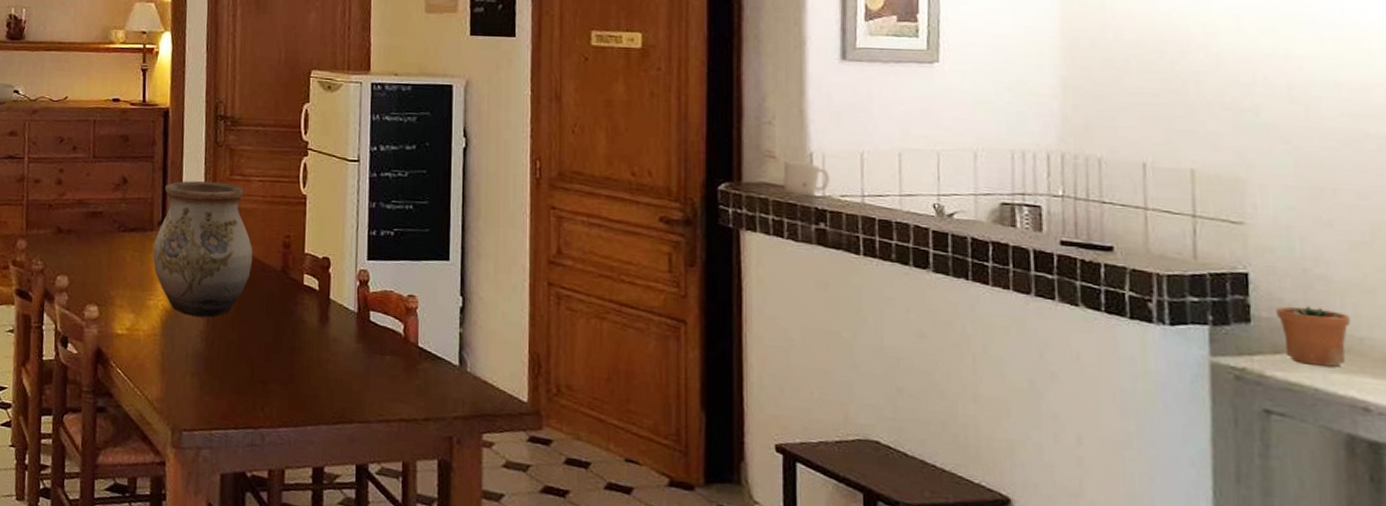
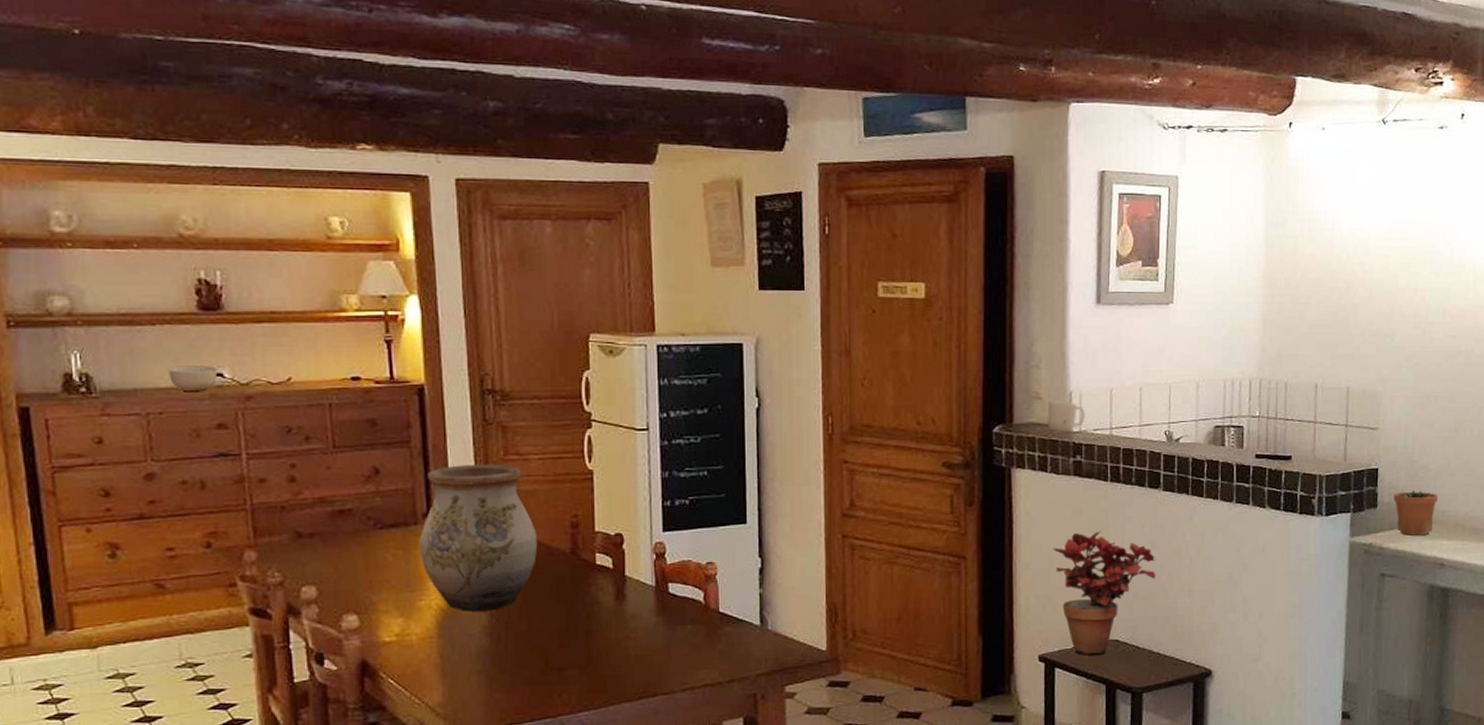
potted plant: none [792,310,928,457] -> present [1053,531,1156,656]

